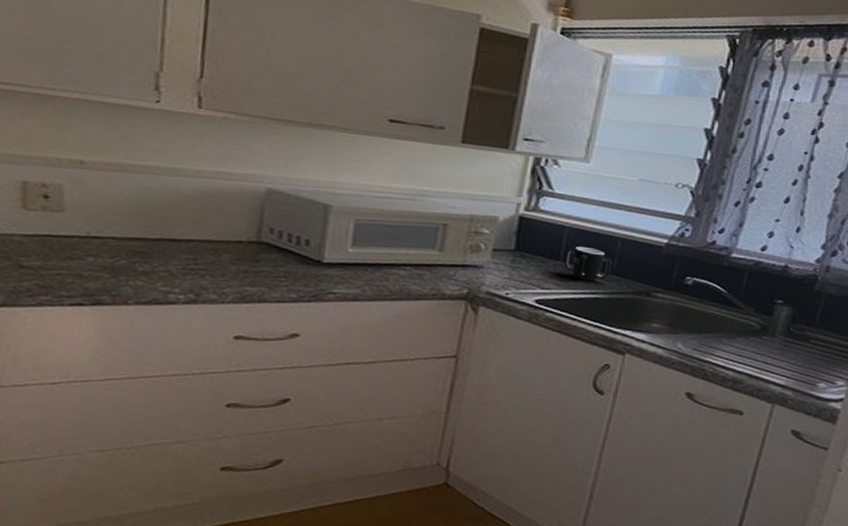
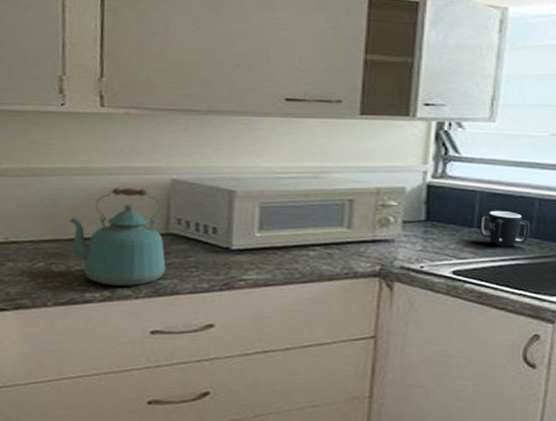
kettle: none [157,191,255,291] -> present [69,188,166,286]

